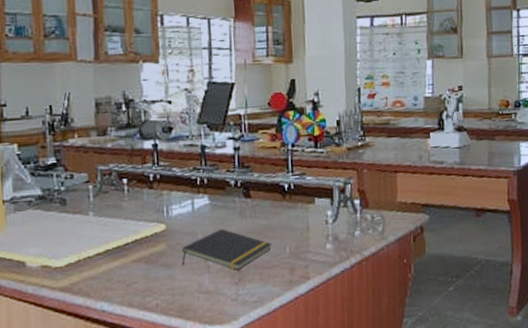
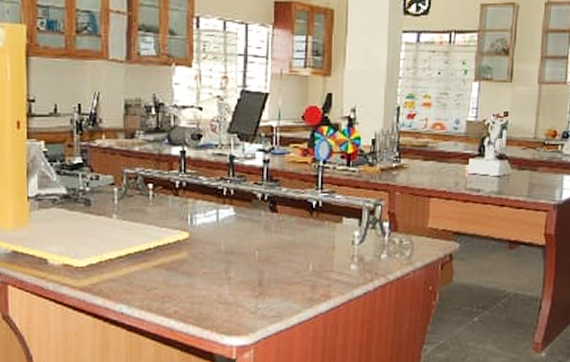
notepad: present [181,229,273,270] -> none [203,242,296,284]

